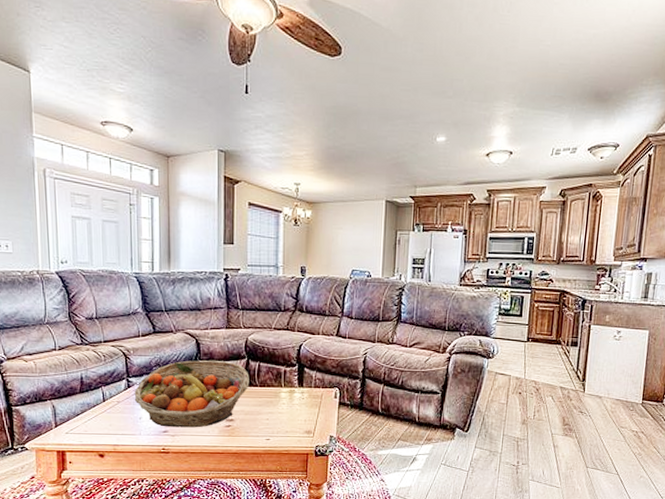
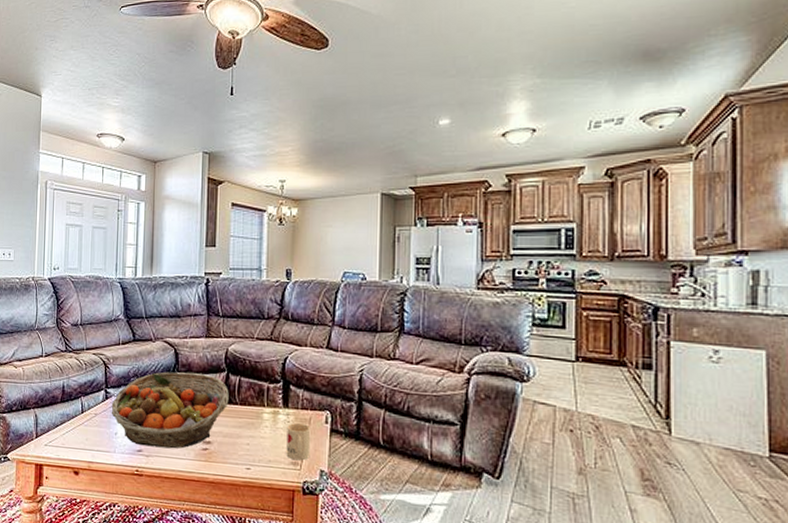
mug: none [301,398,322,430] -> present [286,422,311,461]

